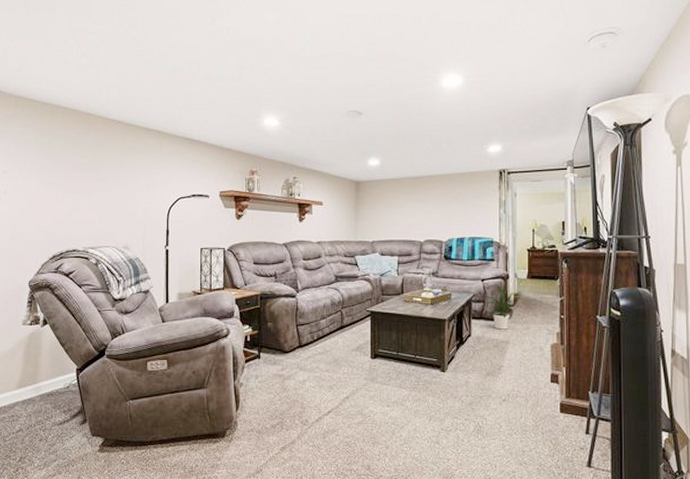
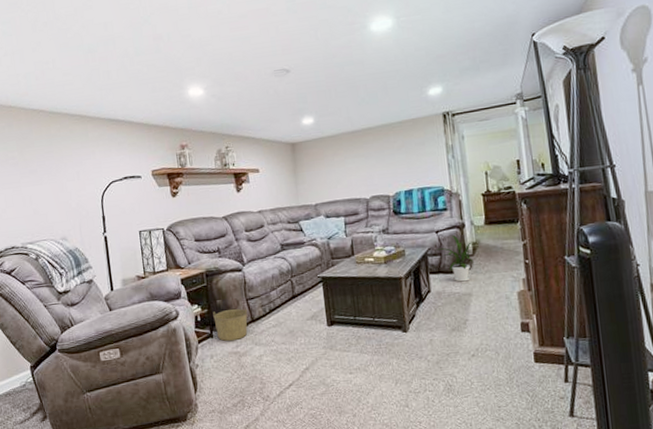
basket: none [263,333,296,364] -> present [213,308,248,342]

